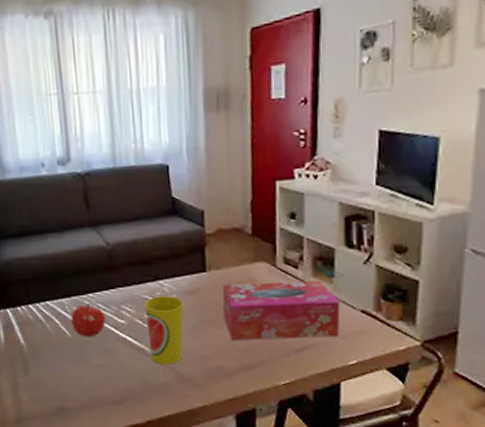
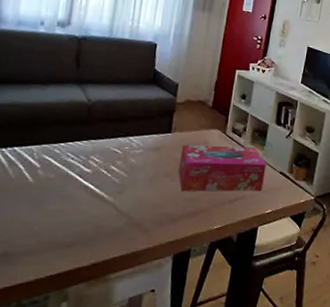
fruit: present [71,304,106,337] -> none [36,152,73,184]
cup: present [144,296,184,365] -> none [108,150,147,211]

